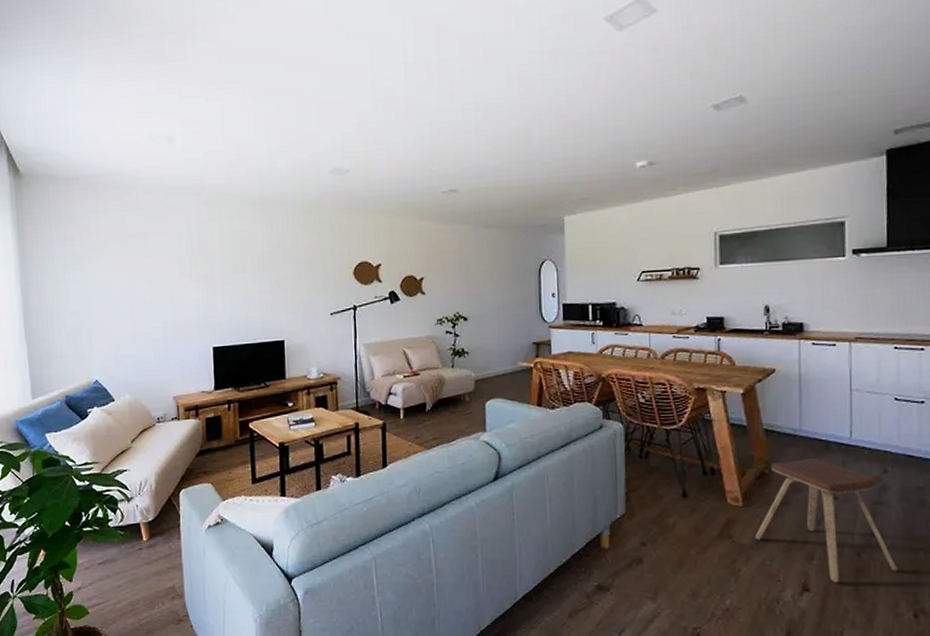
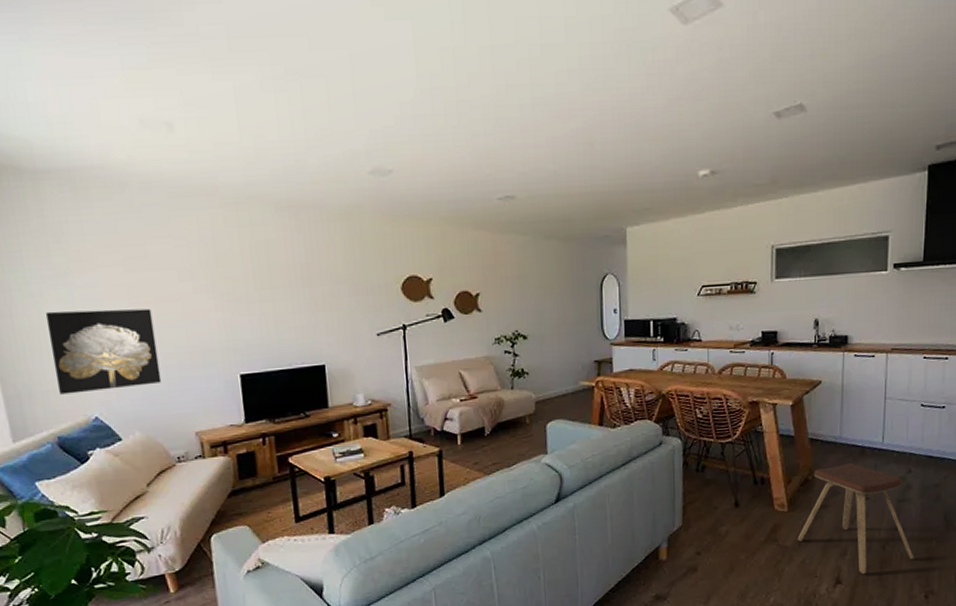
wall art: none [65,289,150,360] -> present [45,308,162,395]

